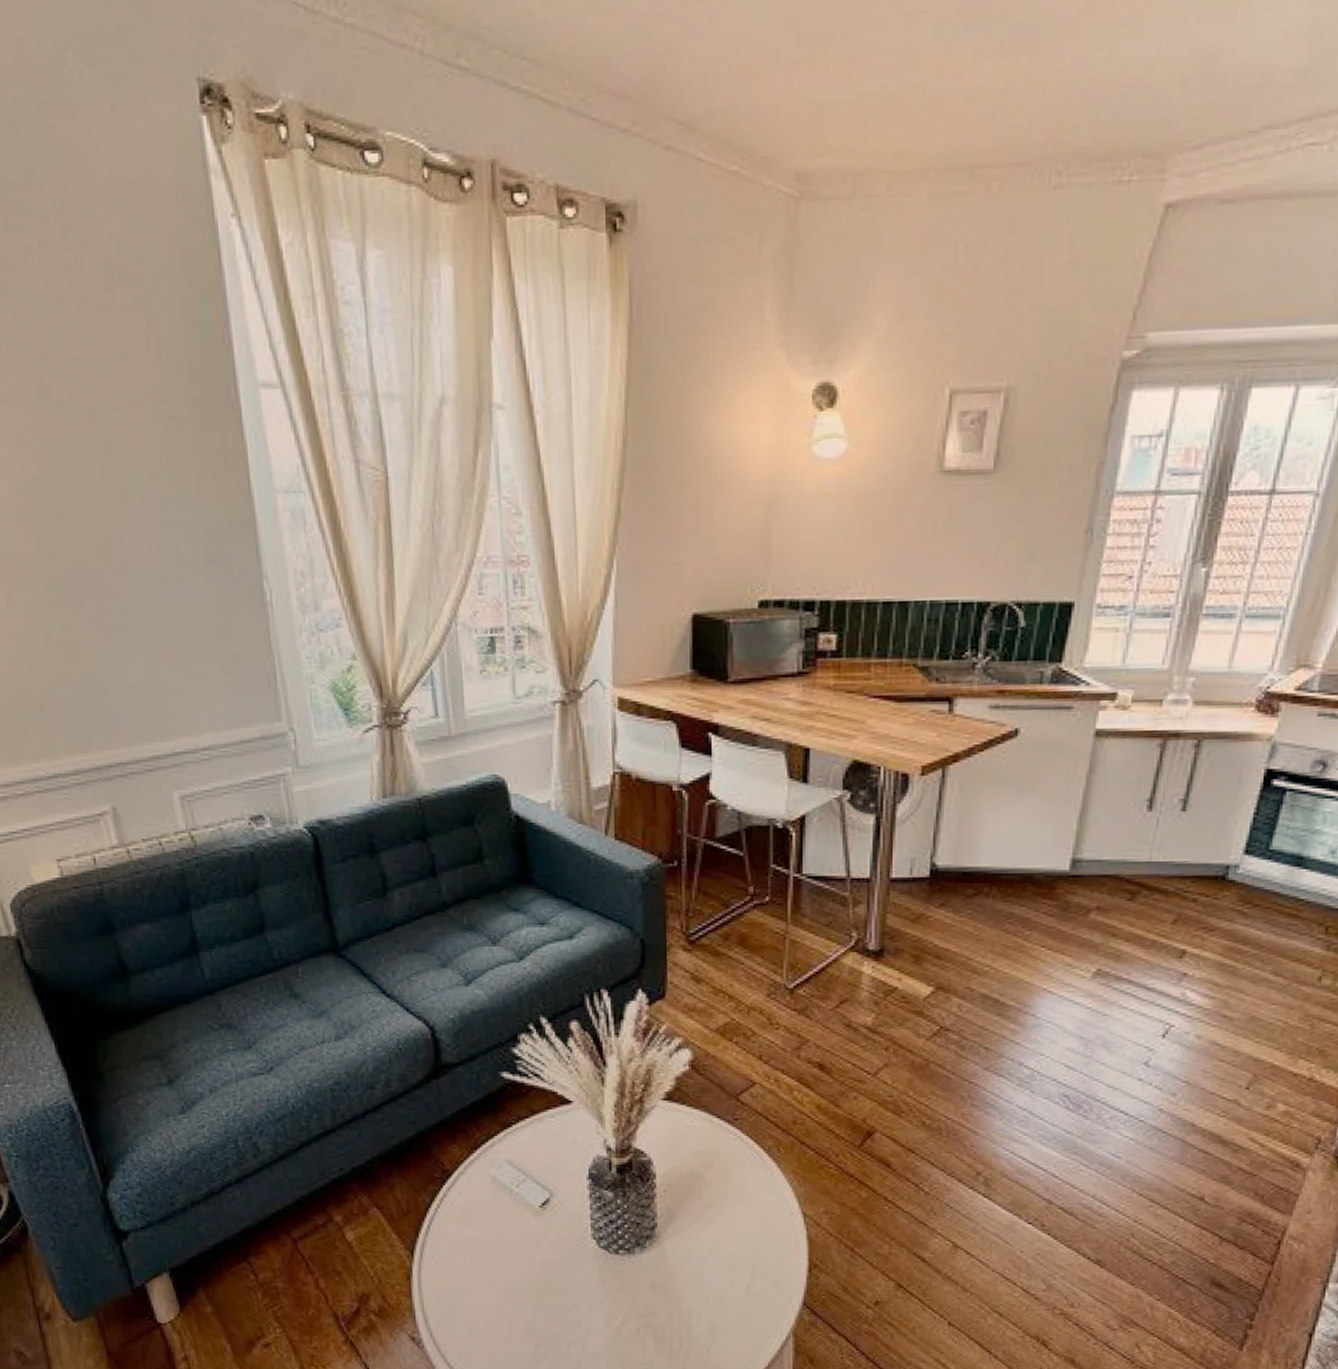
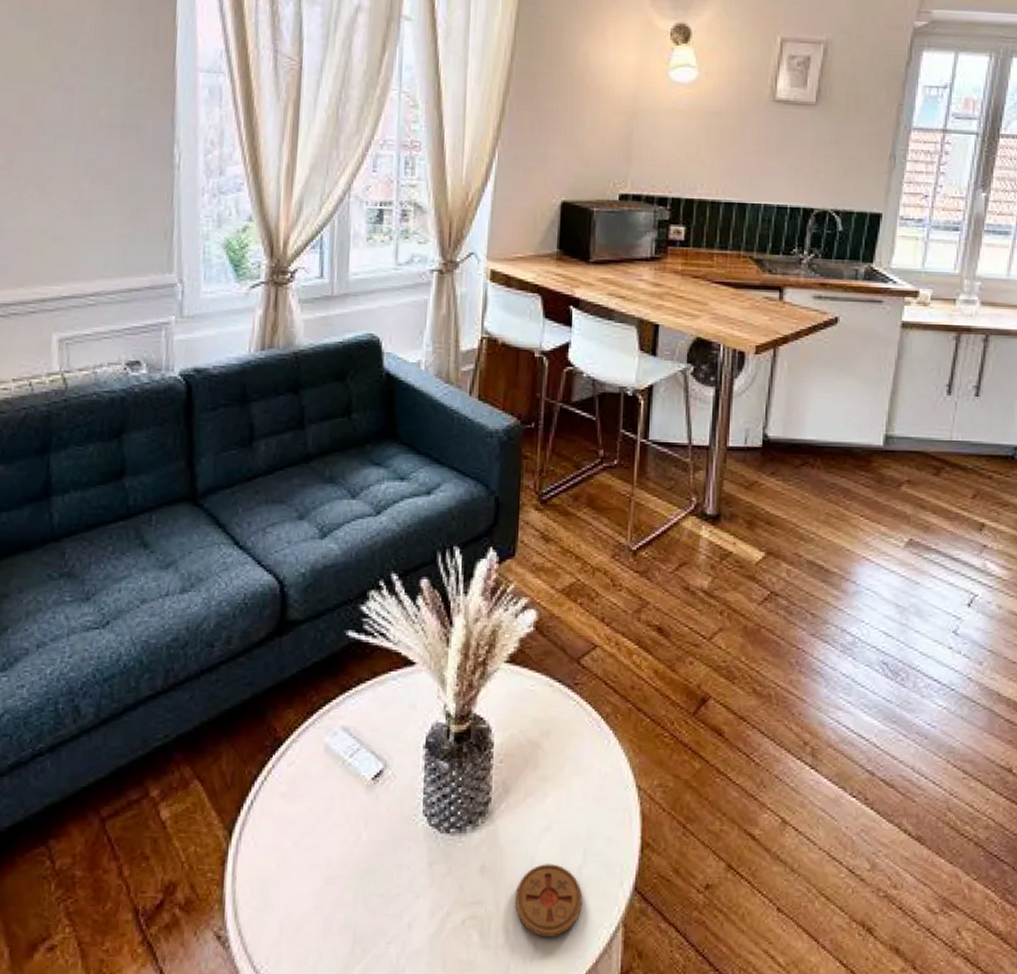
coaster: none [686,1281,753,1345] -> present [514,864,583,938]

